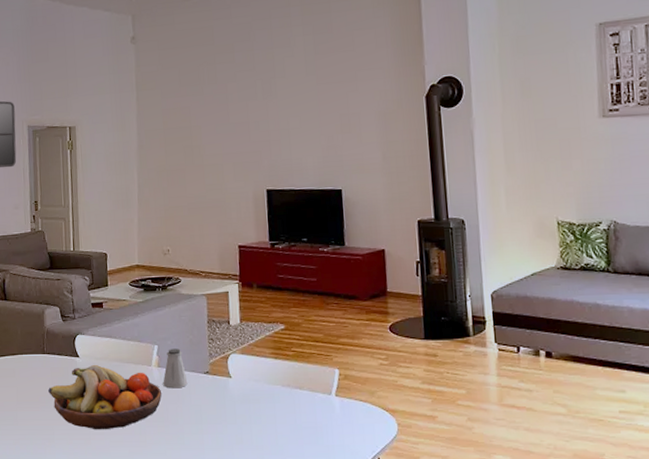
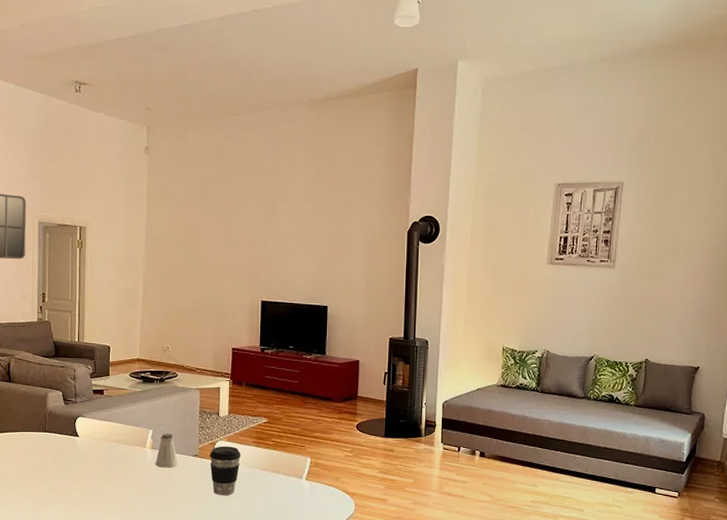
fruit bowl: present [48,365,162,430] -> none [48,444,153,501]
coffee cup: none [222,359,258,419] -> present [209,446,241,496]

